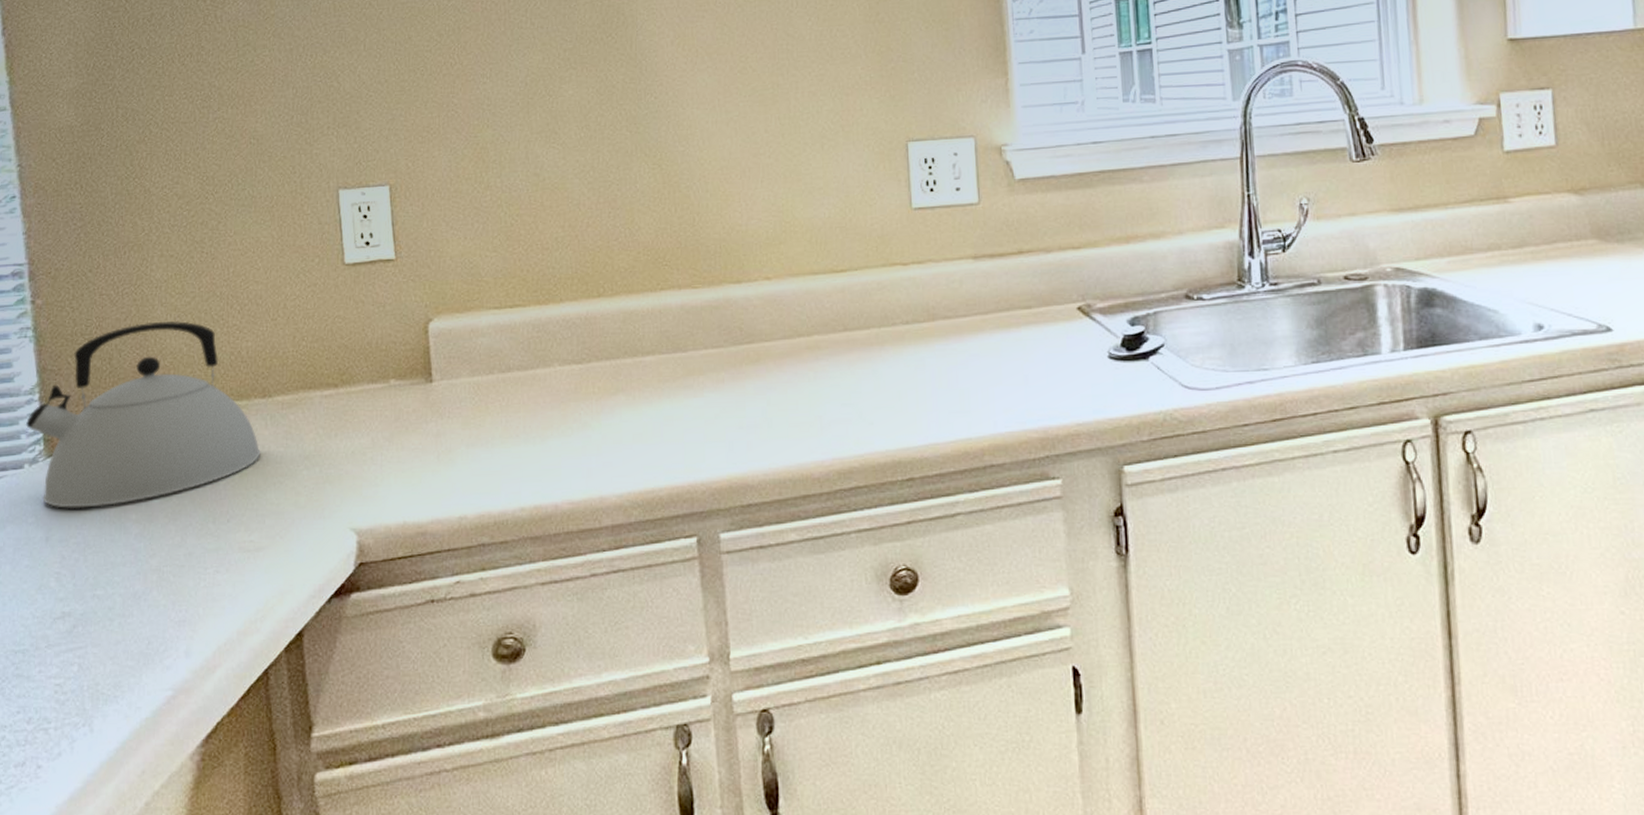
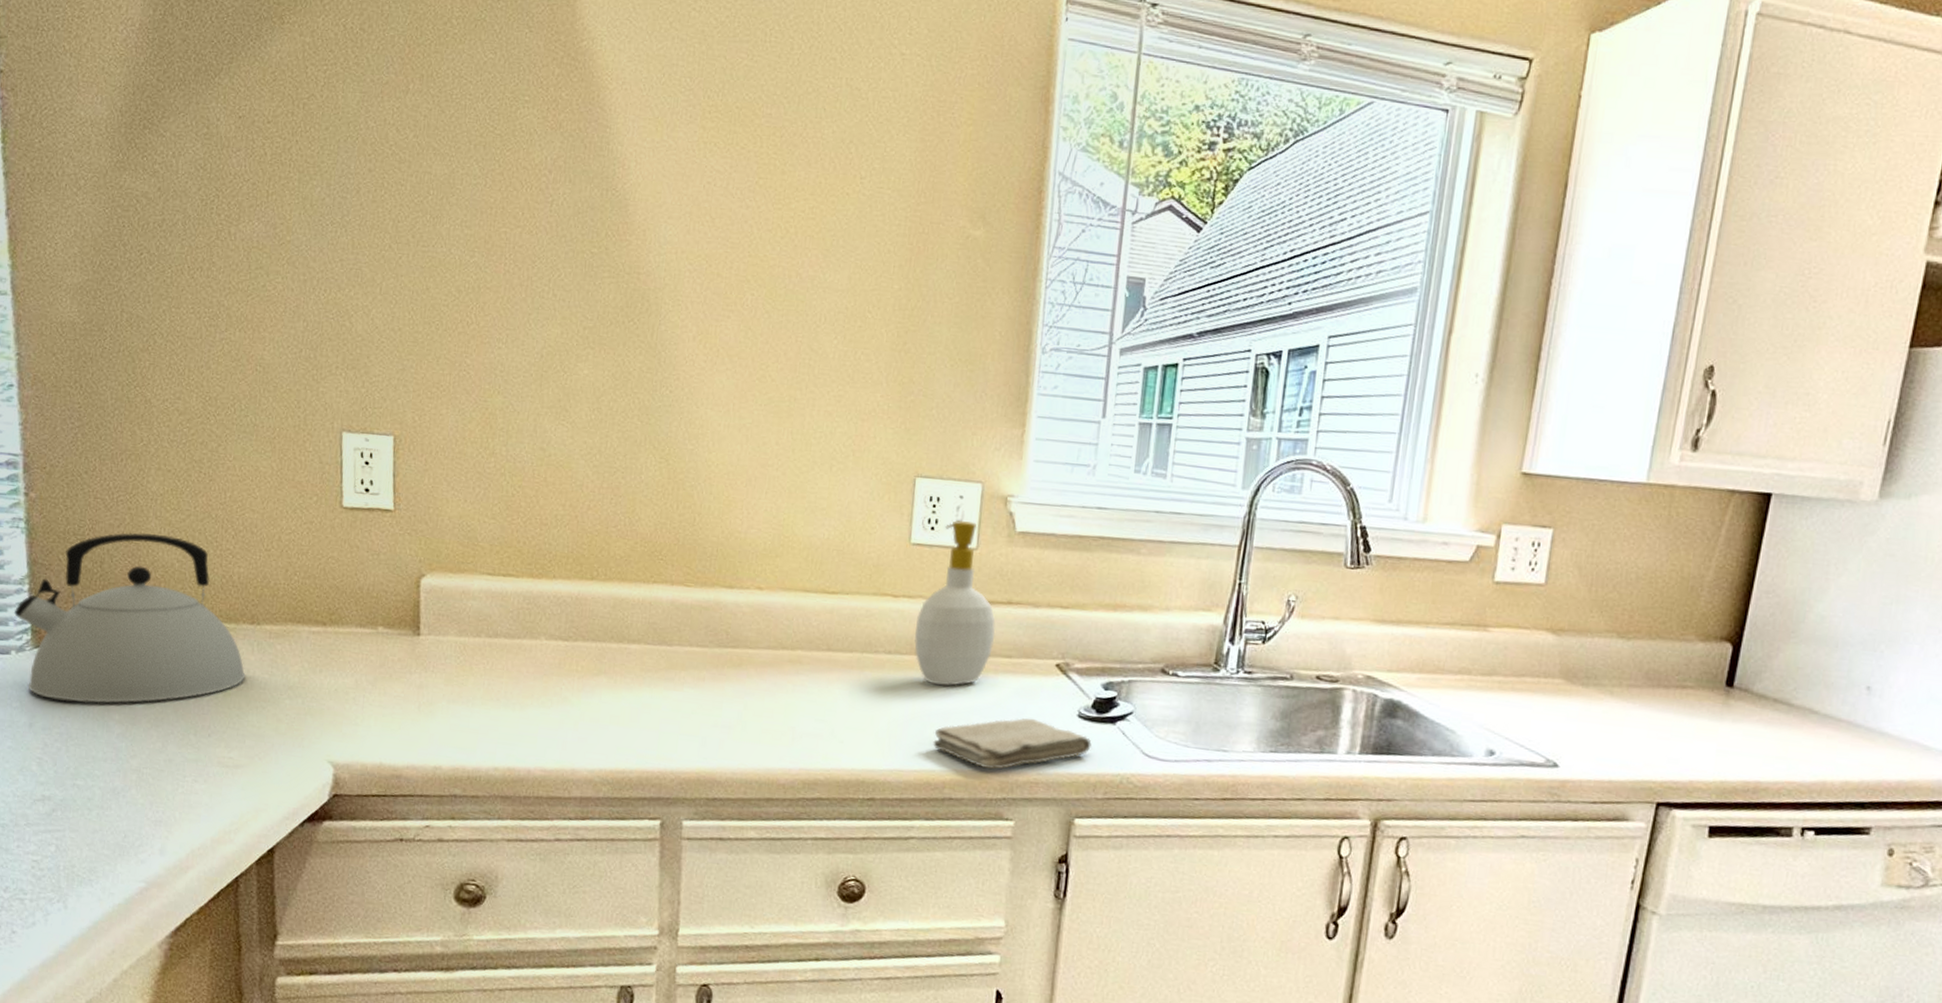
soap bottle: none [929,177,1012,349] -> present [914,520,995,686]
washcloth: none [965,367,1128,428] -> present [933,718,1092,770]

